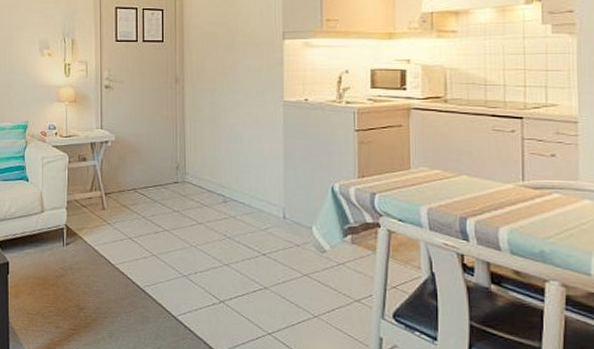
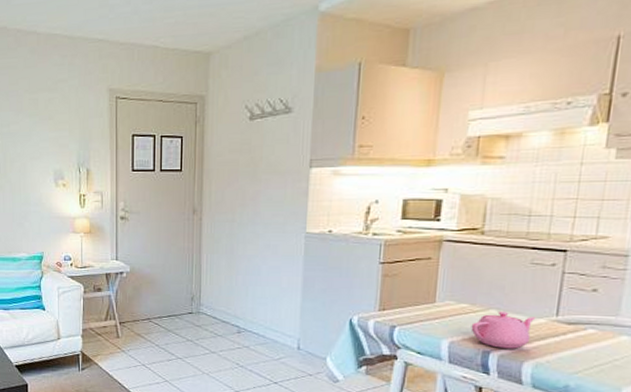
teapot: none [446,177,505,215] -> present [471,311,536,349]

